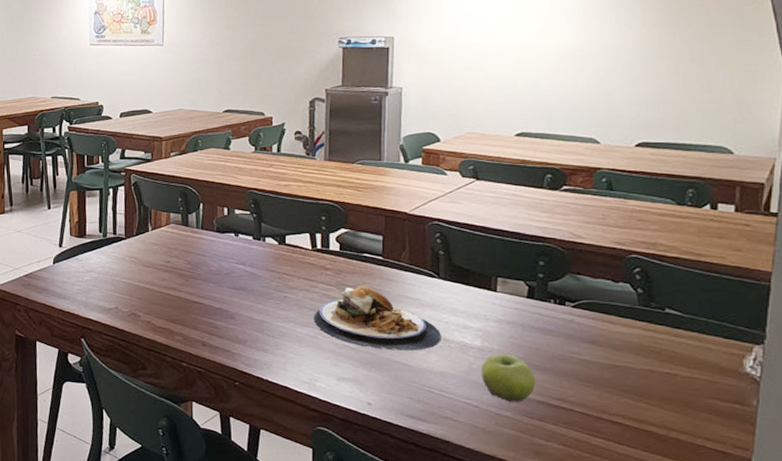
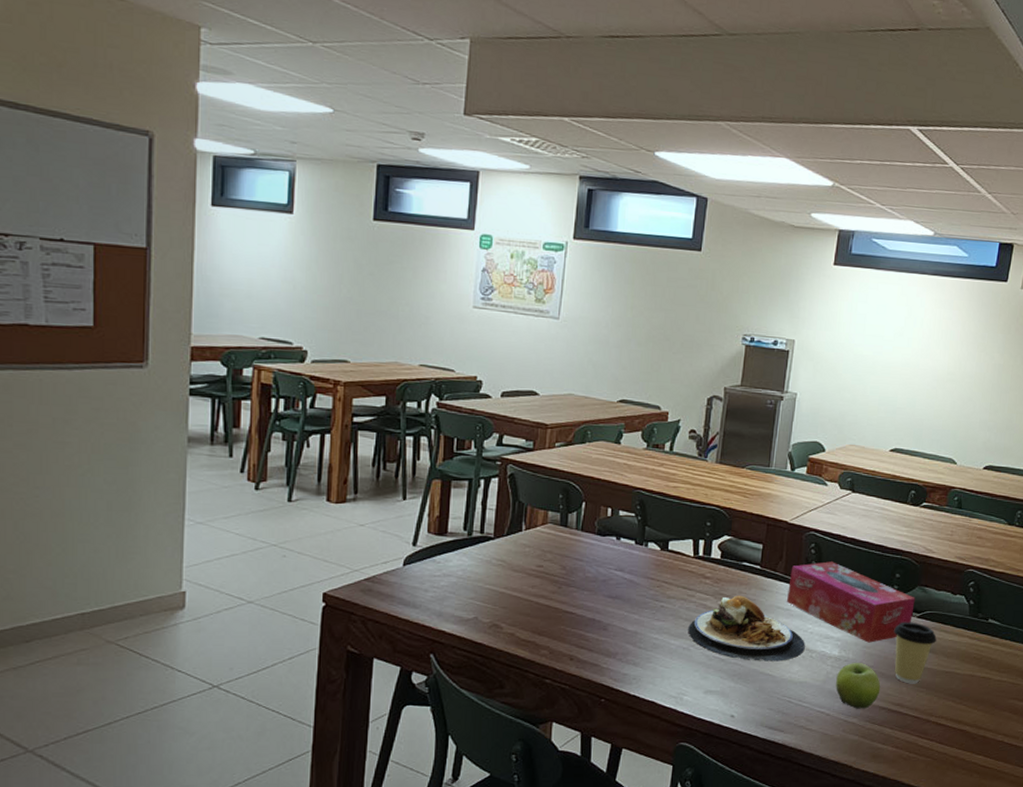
tissue box: none [414,251,567,333] -> present [786,561,915,643]
coffee cup: none [544,312,599,378] -> present [894,622,937,684]

